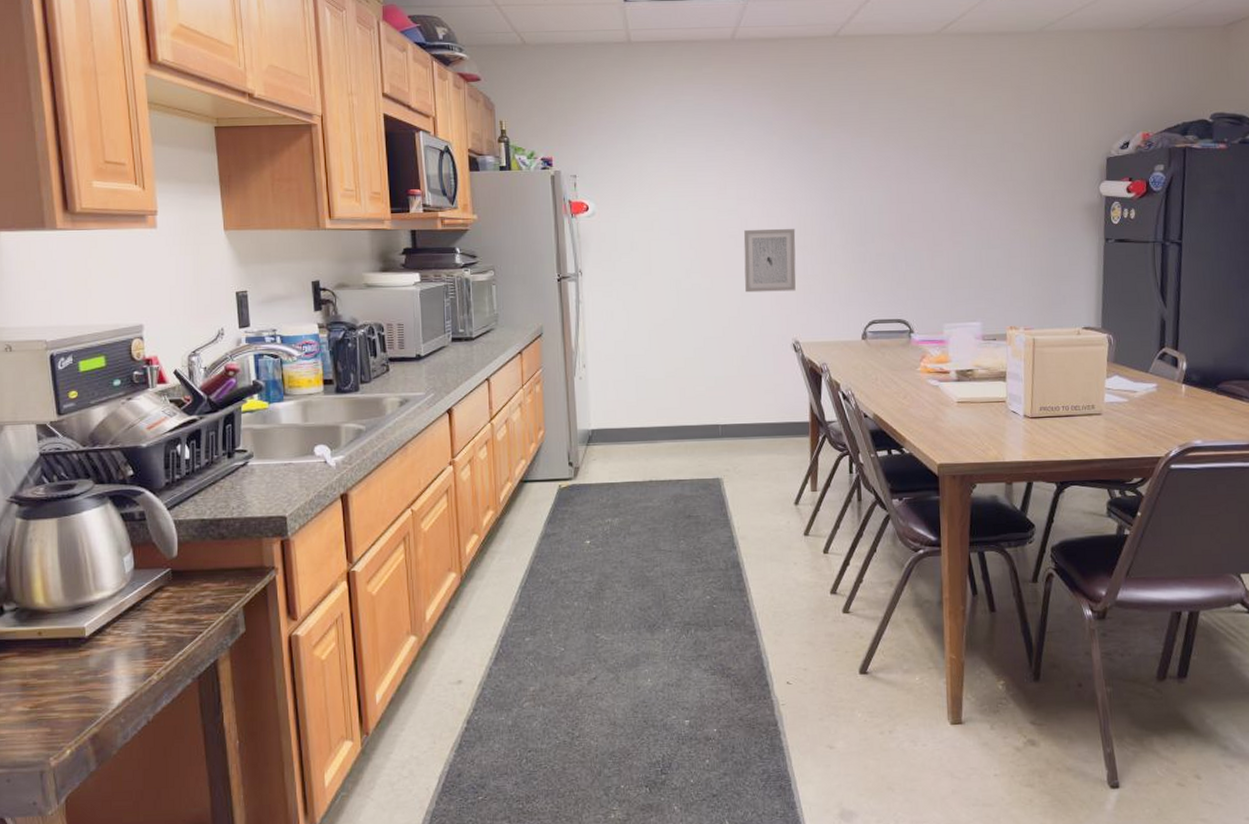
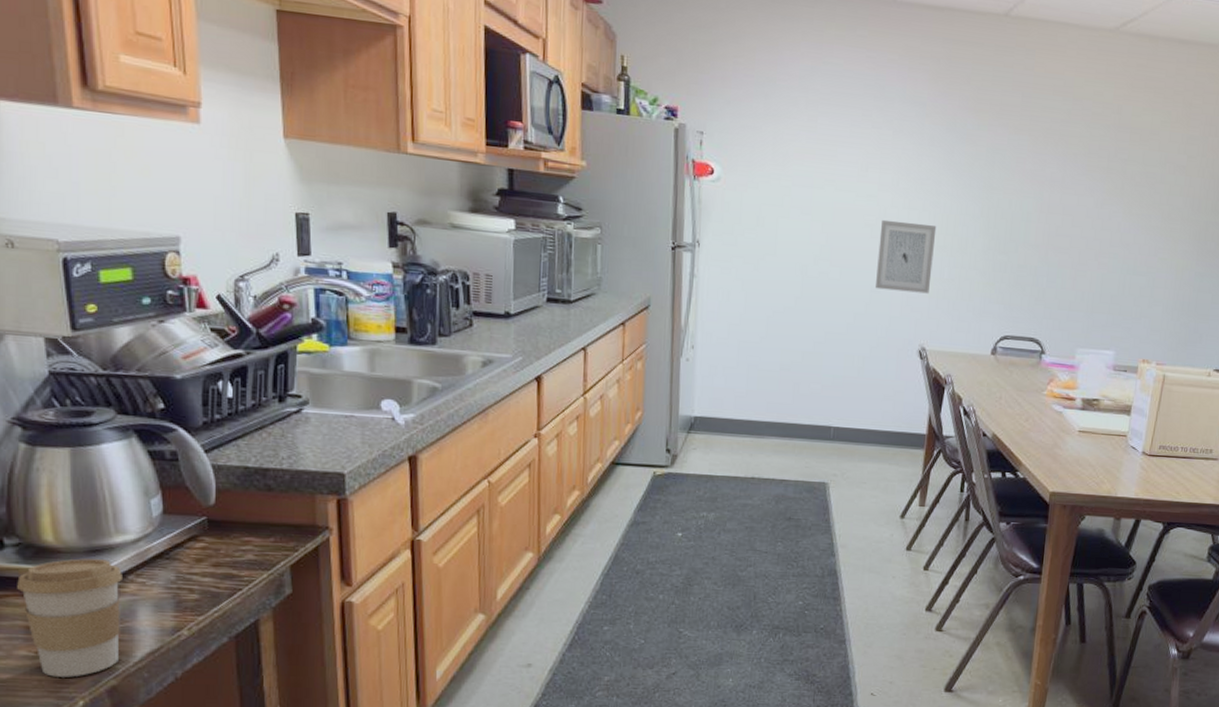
coffee cup: none [15,616,101,729] -> present [17,558,122,677]

